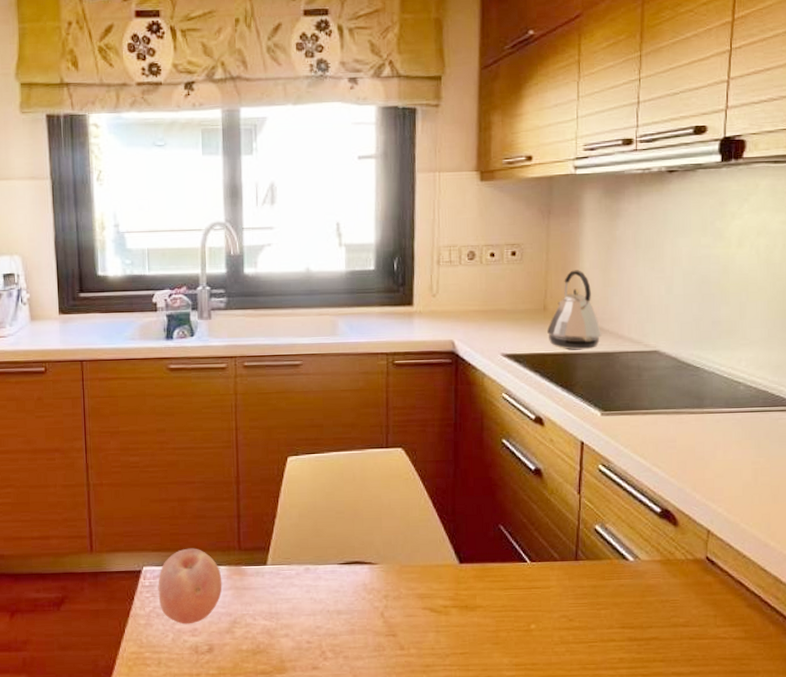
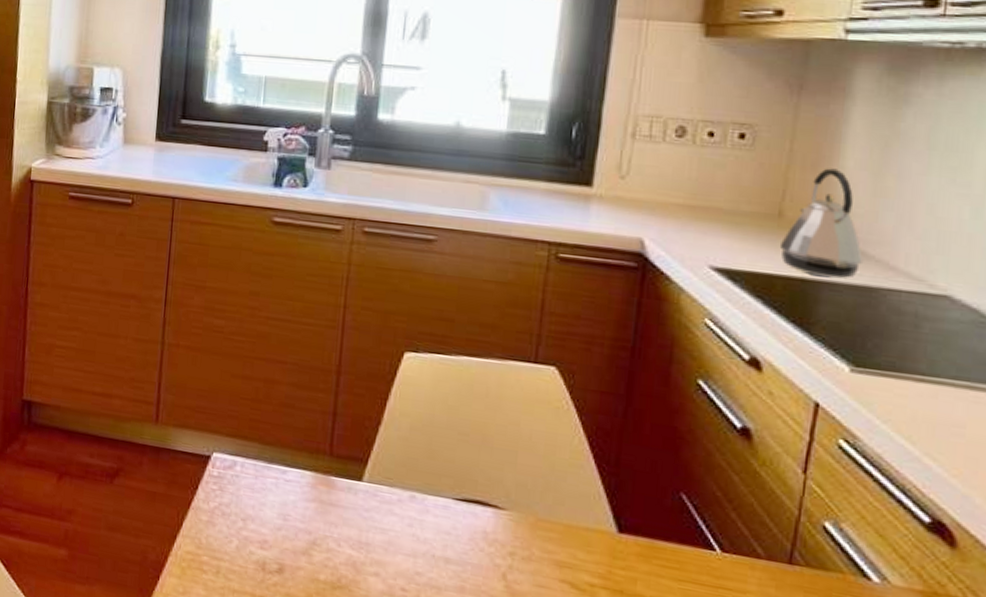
fruit: present [158,548,223,625] -> none [226,440,305,534]

